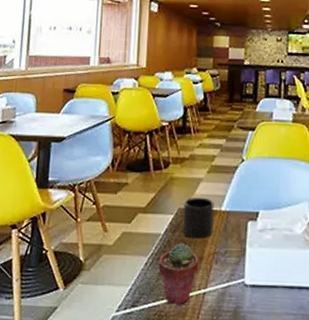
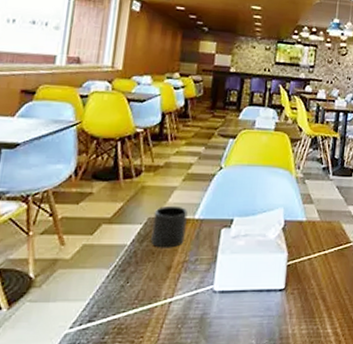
potted succulent: present [158,242,199,307] -> none [121,252,167,318]

